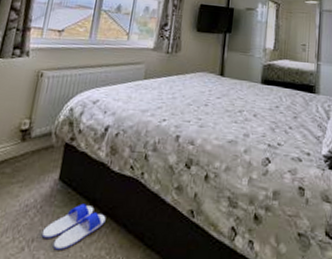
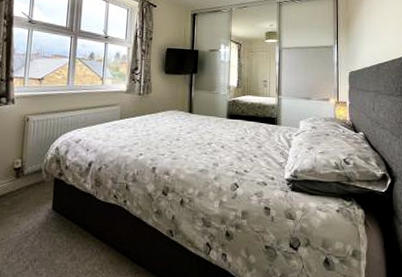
flip-flop: present [41,203,106,250] -> none [42,228,96,267]

